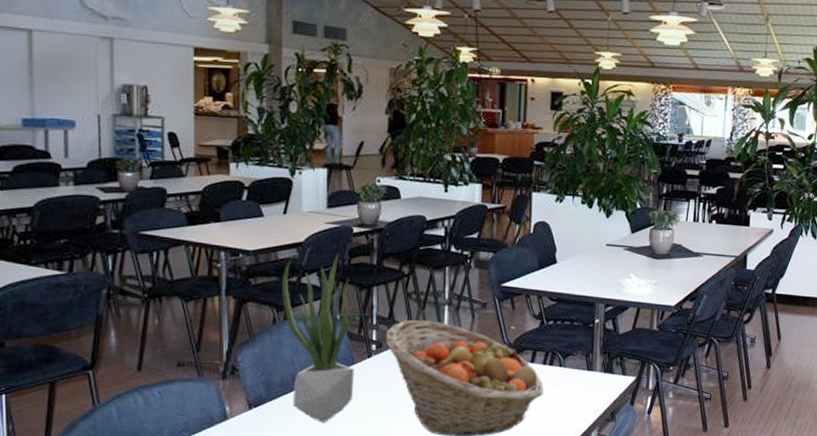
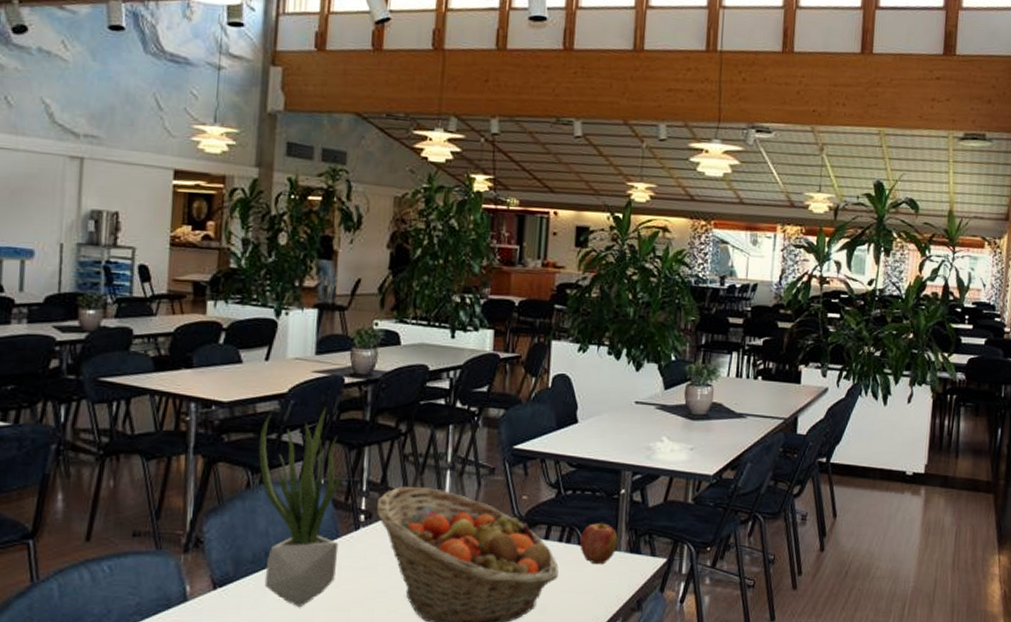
apple: none [561,347,594,383] -> present [580,522,618,565]

